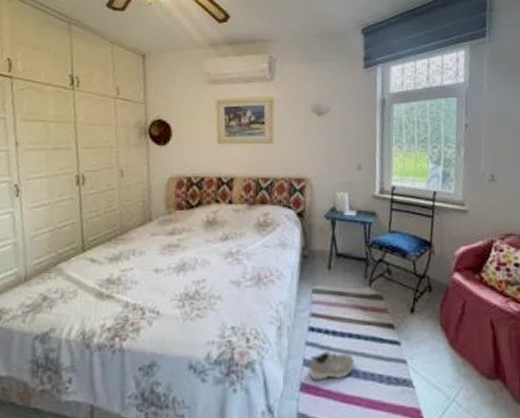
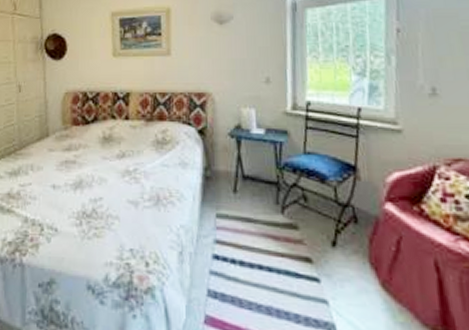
sneaker: present [309,350,354,380] -> none [213,281,266,315]

